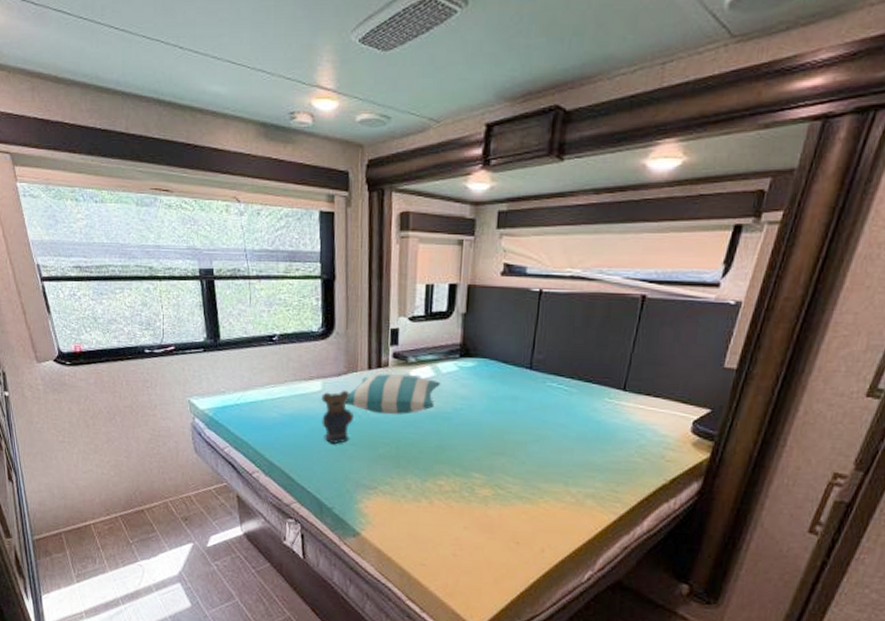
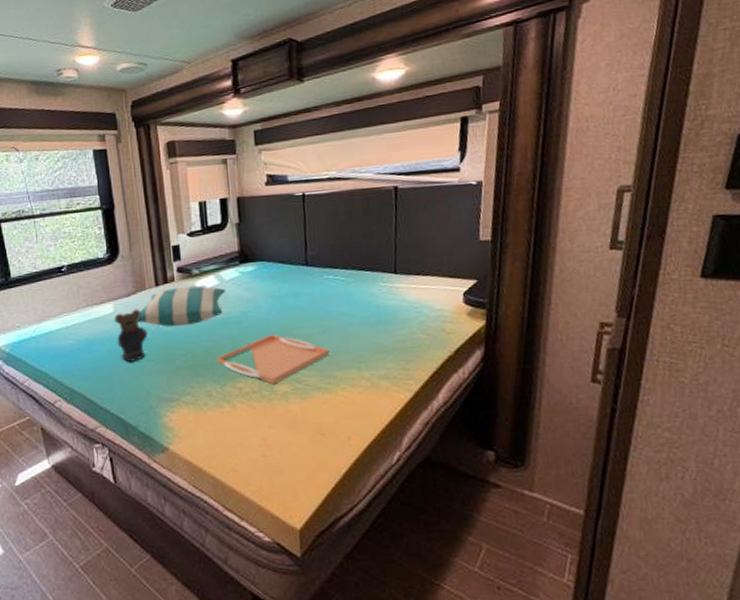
serving tray: none [420,436,539,487] -> present [216,334,330,385]

